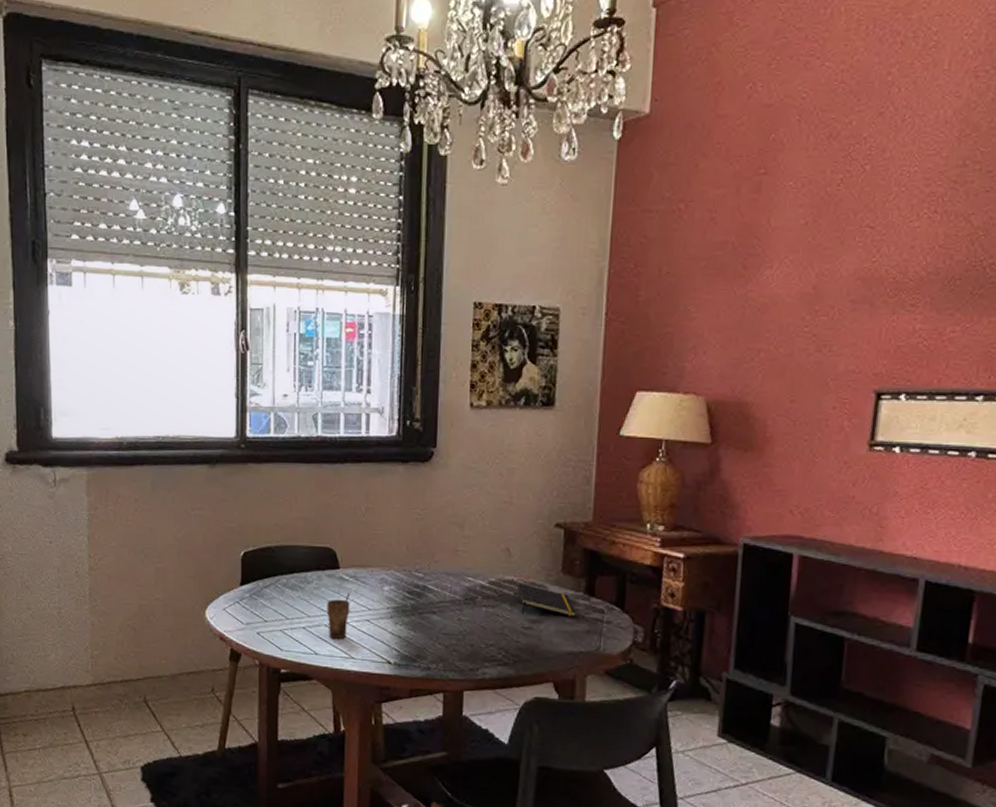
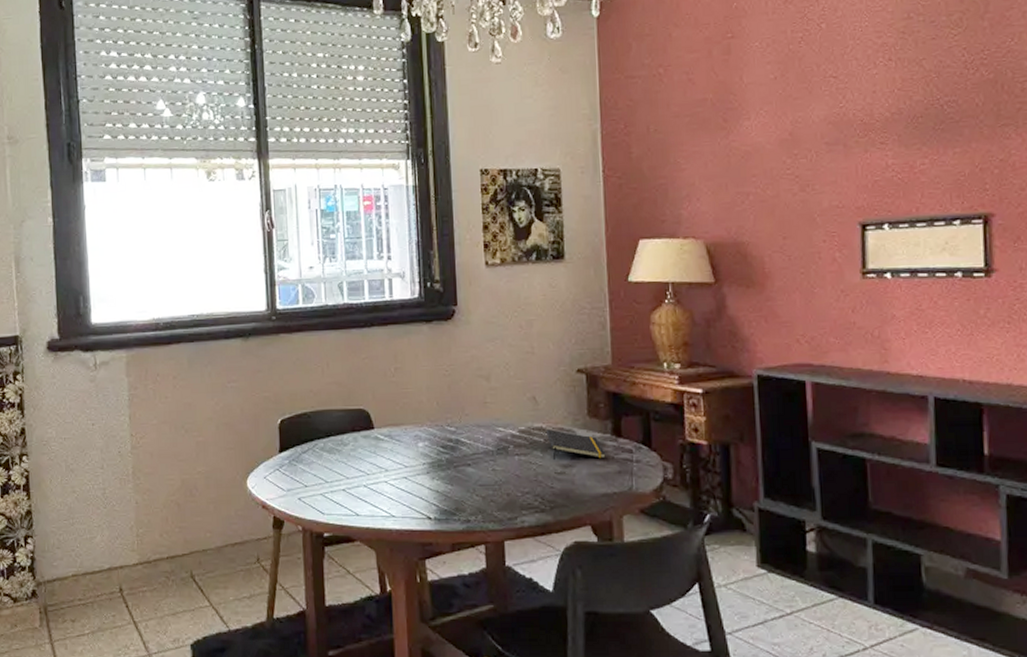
cup: present [327,592,351,639] -> none [364,451,387,498]

